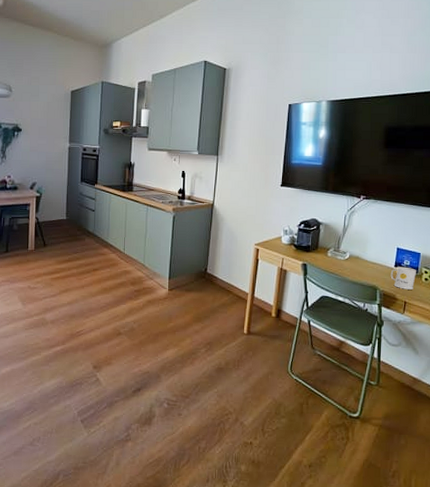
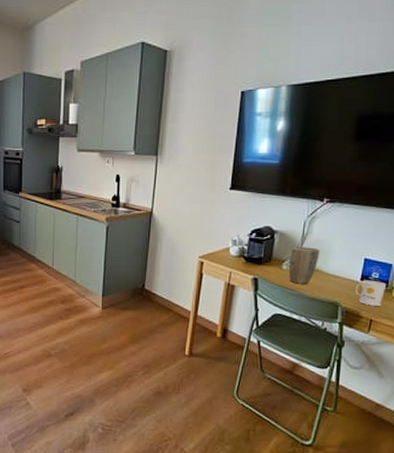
plant pot: none [333,237,359,270] -> present [289,247,320,284]

